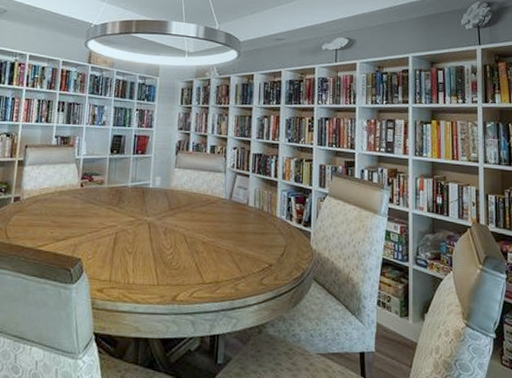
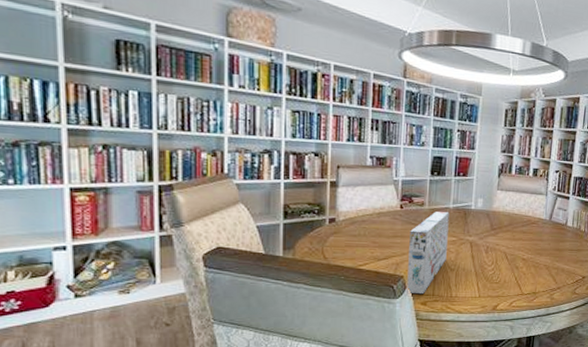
board game: none [83,189,128,280] -> present [406,210,450,295]

